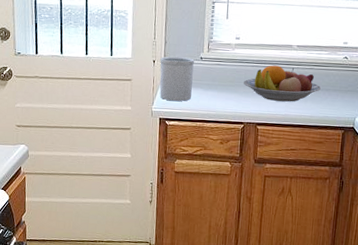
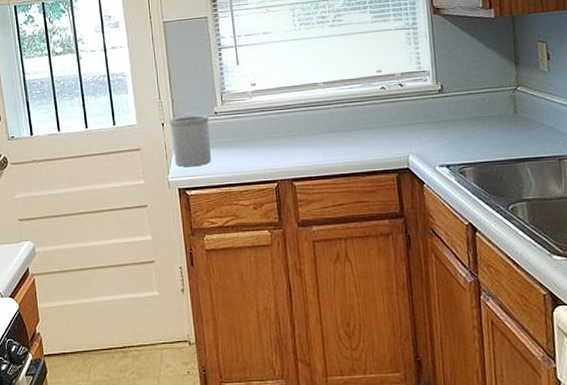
fruit bowl: present [244,65,322,102] -> none [269,108,361,150]

